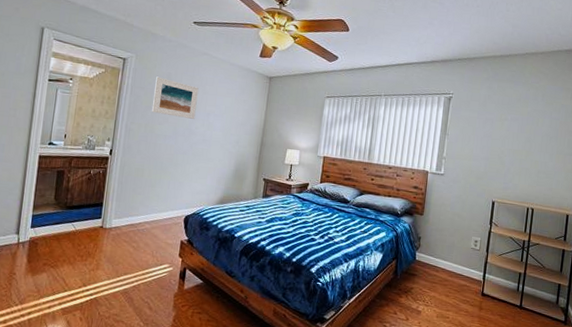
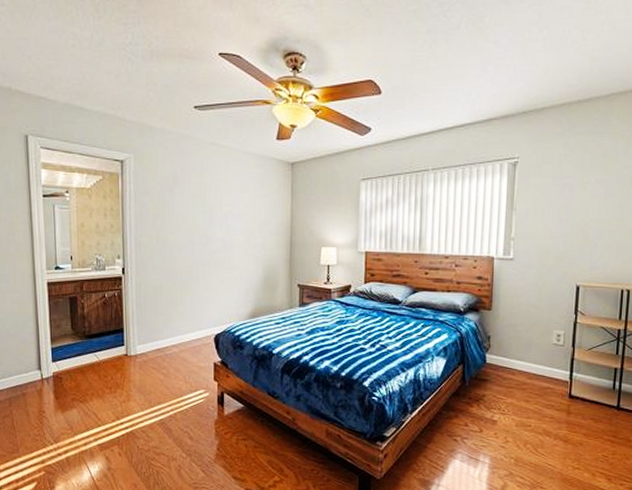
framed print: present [151,76,199,119] -> none [160,178,211,223]

